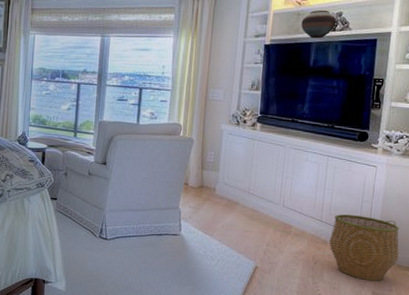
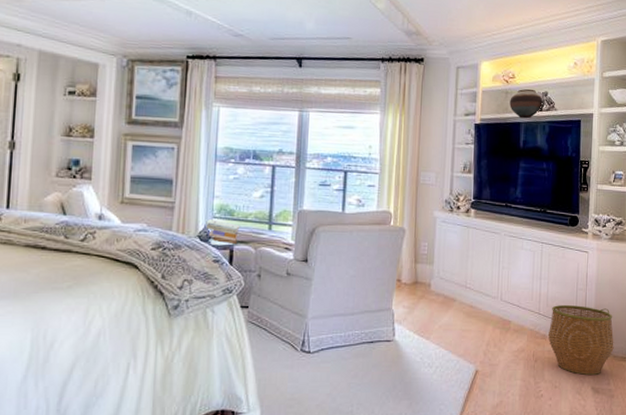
books: none [23,127,51,148] -> present [205,219,240,245]

